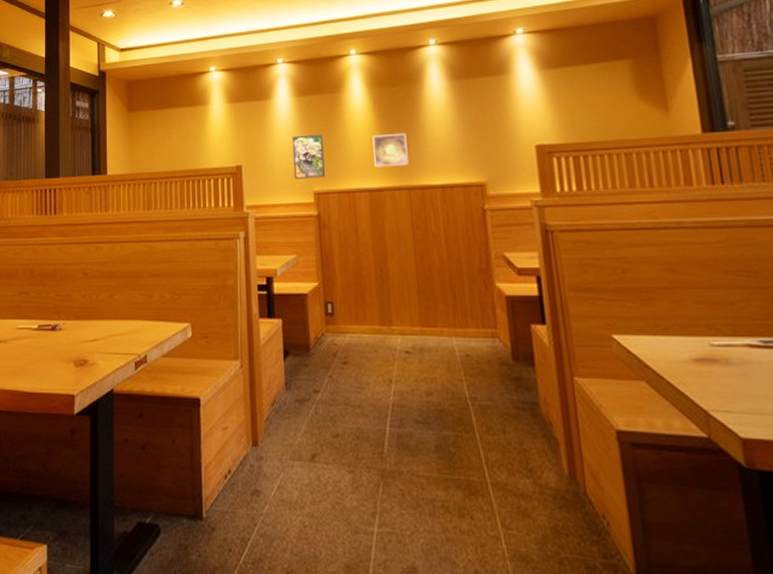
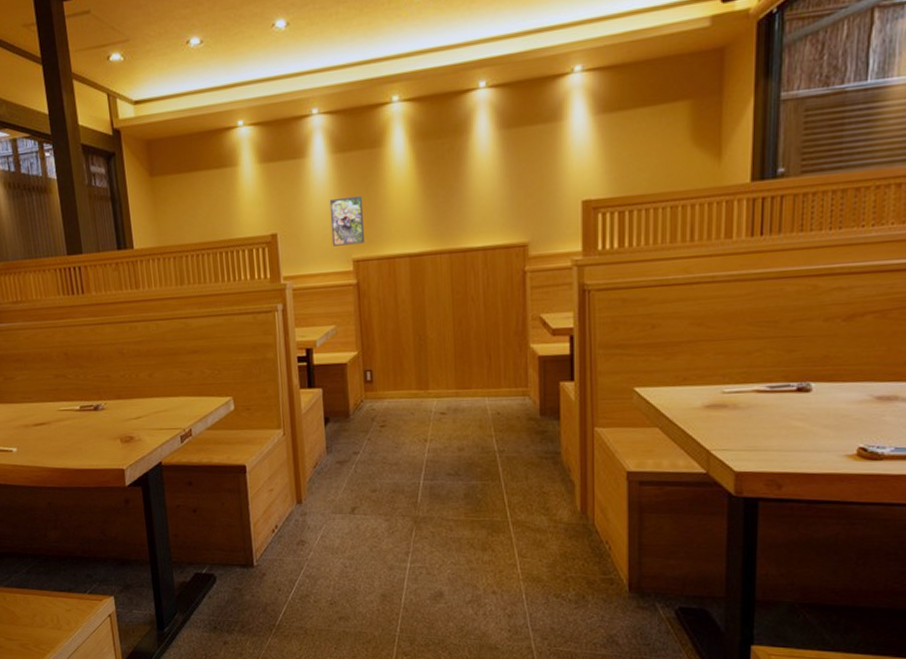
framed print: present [372,133,409,168] -> none [414,192,451,231]

